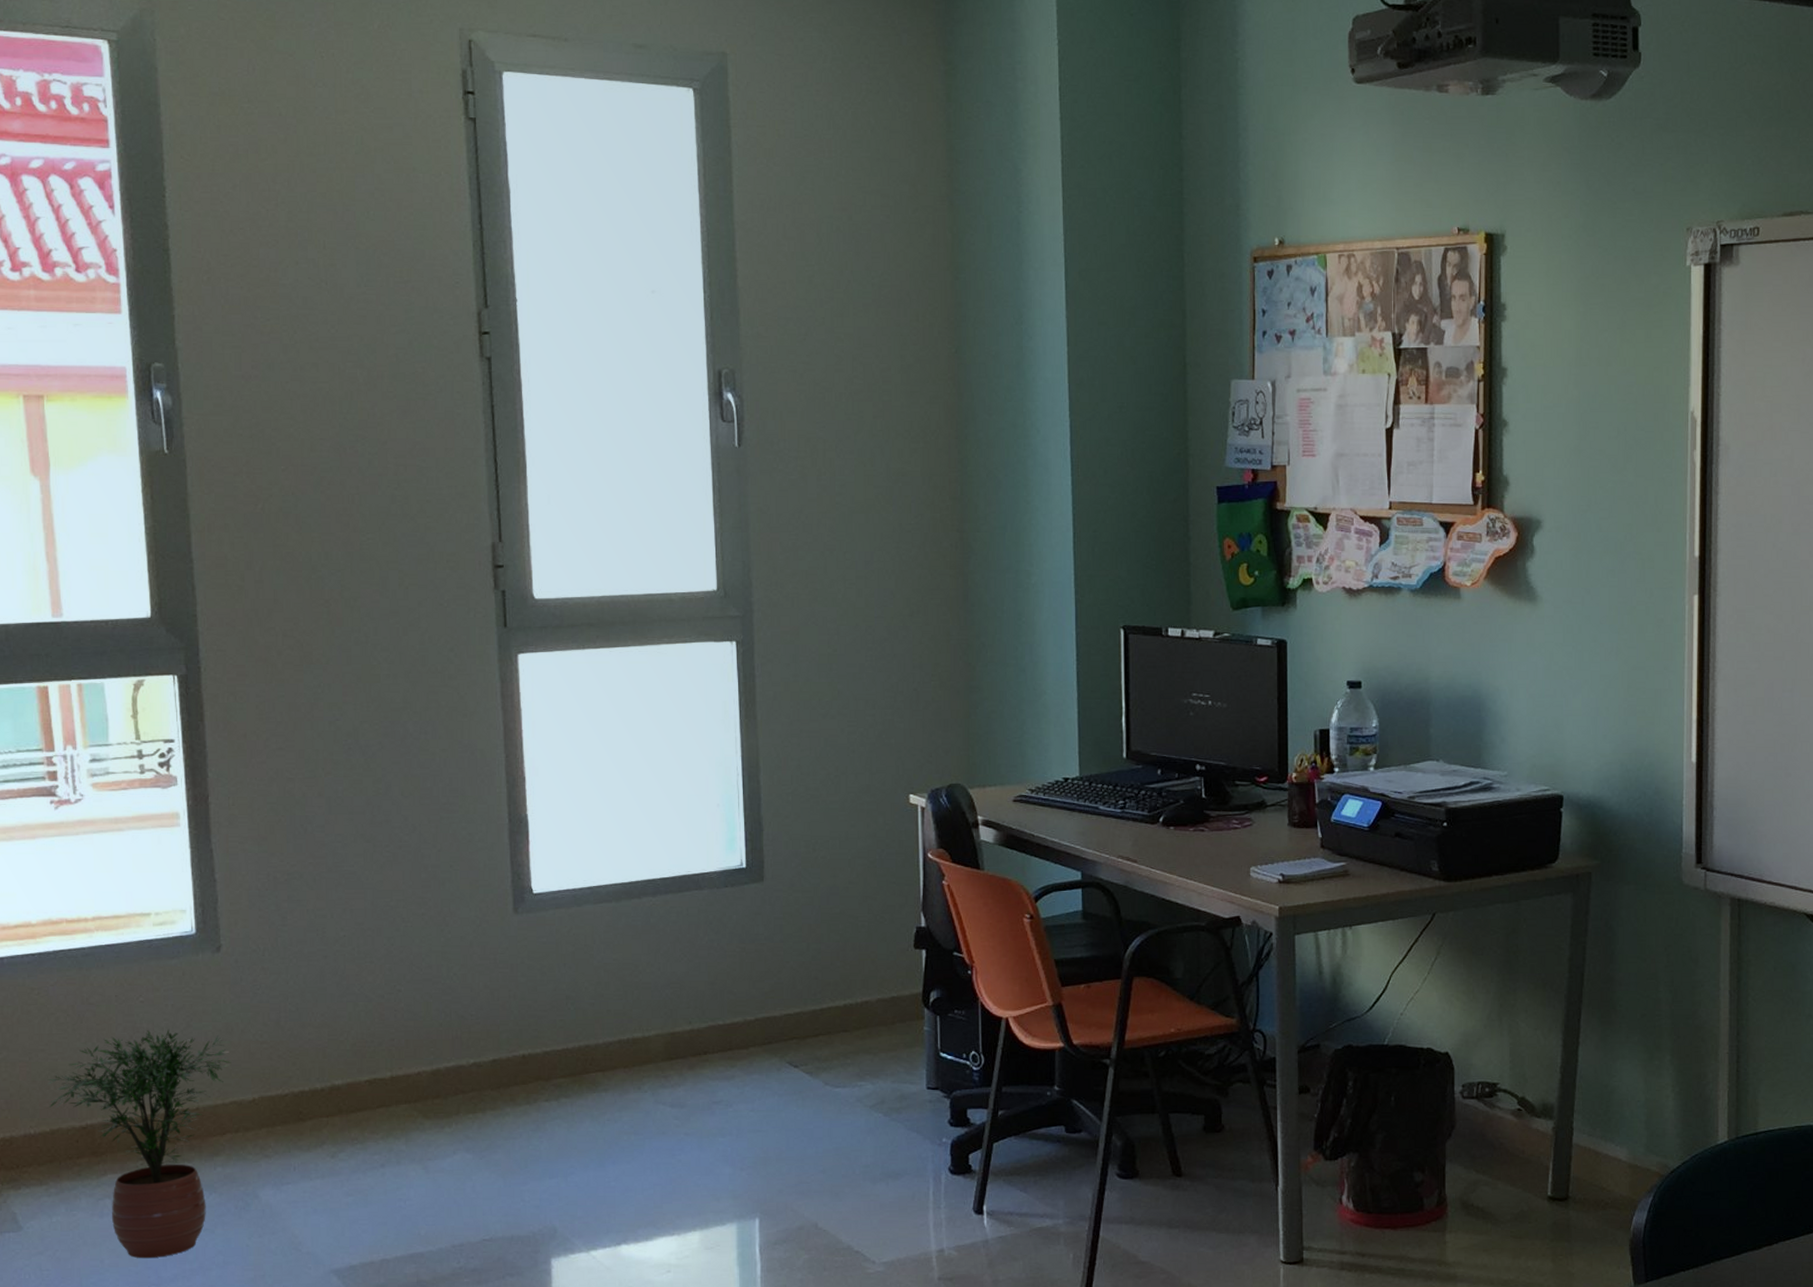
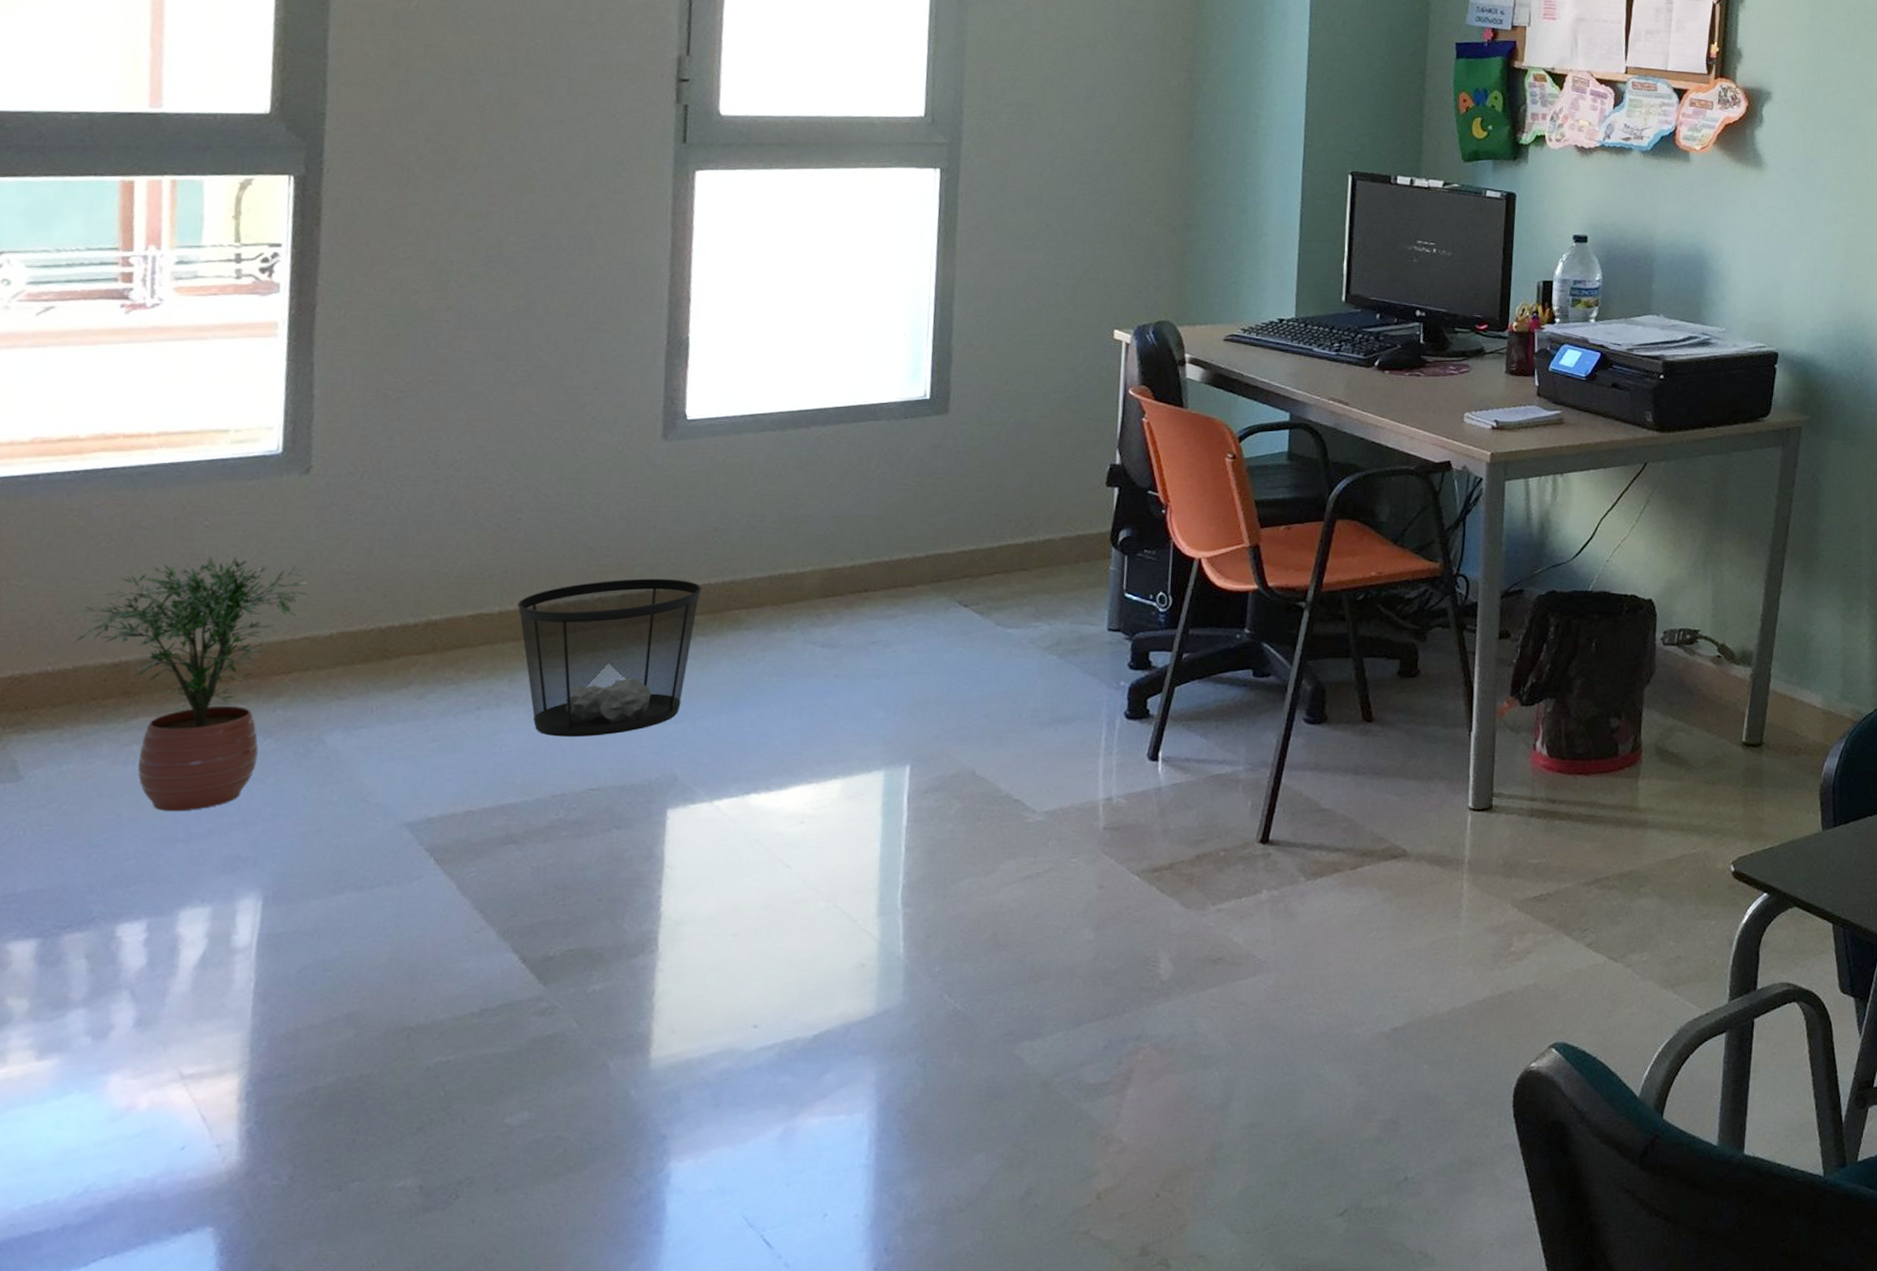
waste bin: none [405,1044,562,1192] -> present [516,578,703,737]

